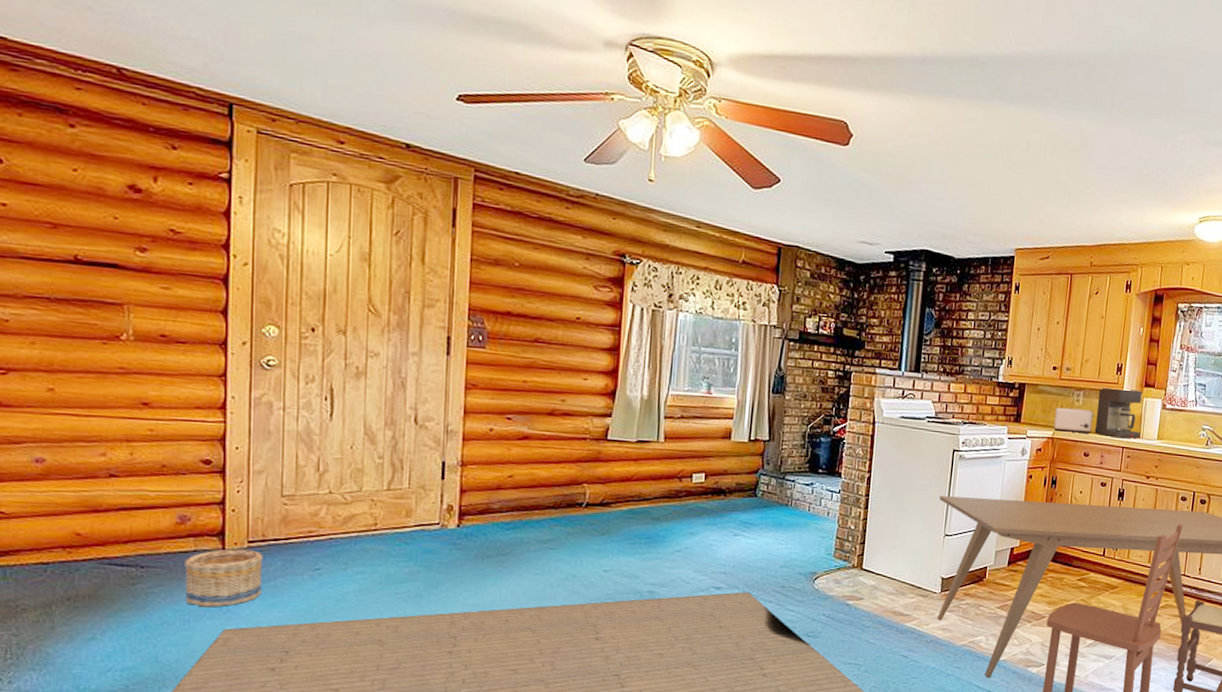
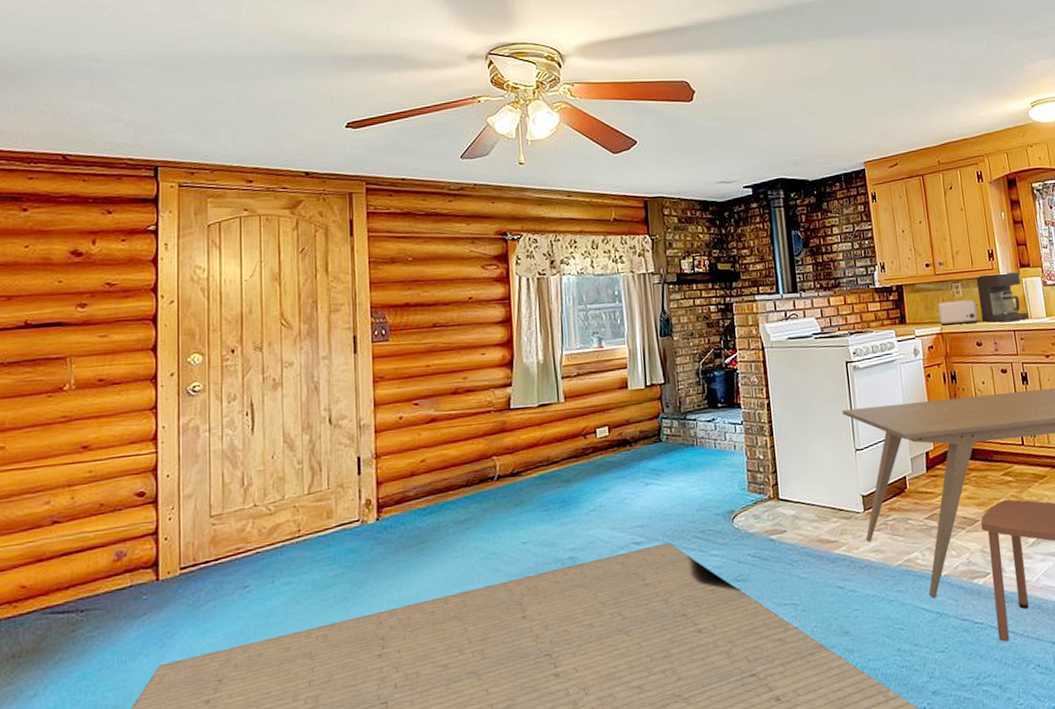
basket: present [185,549,264,608] -> none [121,576,196,645]

